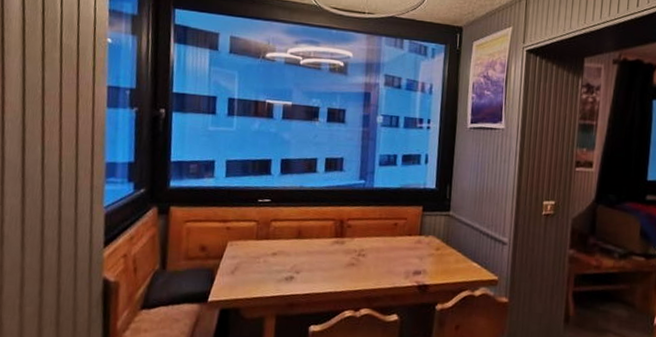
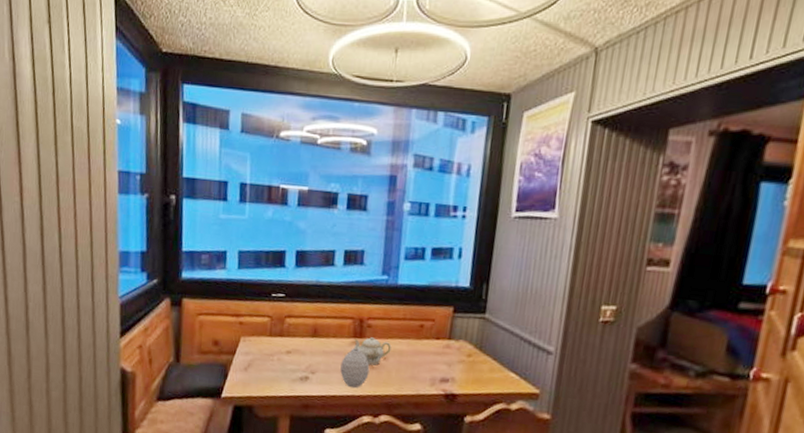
vase: none [323,247,351,285] -> present [340,348,370,388]
teapot: none [335,236,370,262] -> present [353,337,392,366]

